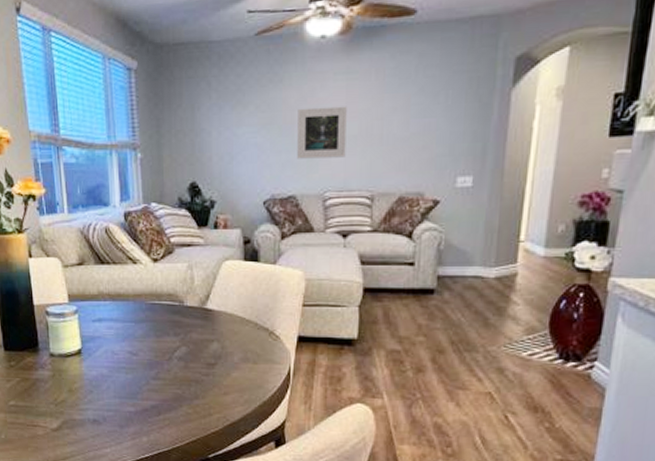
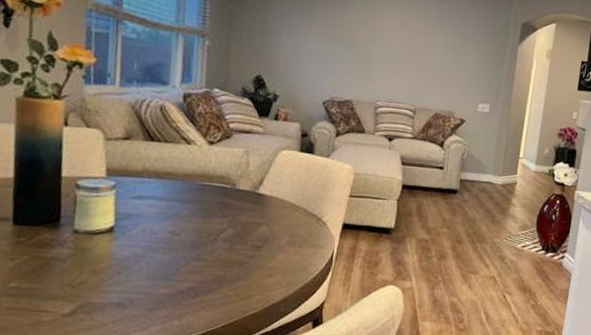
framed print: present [297,106,347,159] -> none [356,29,400,75]

